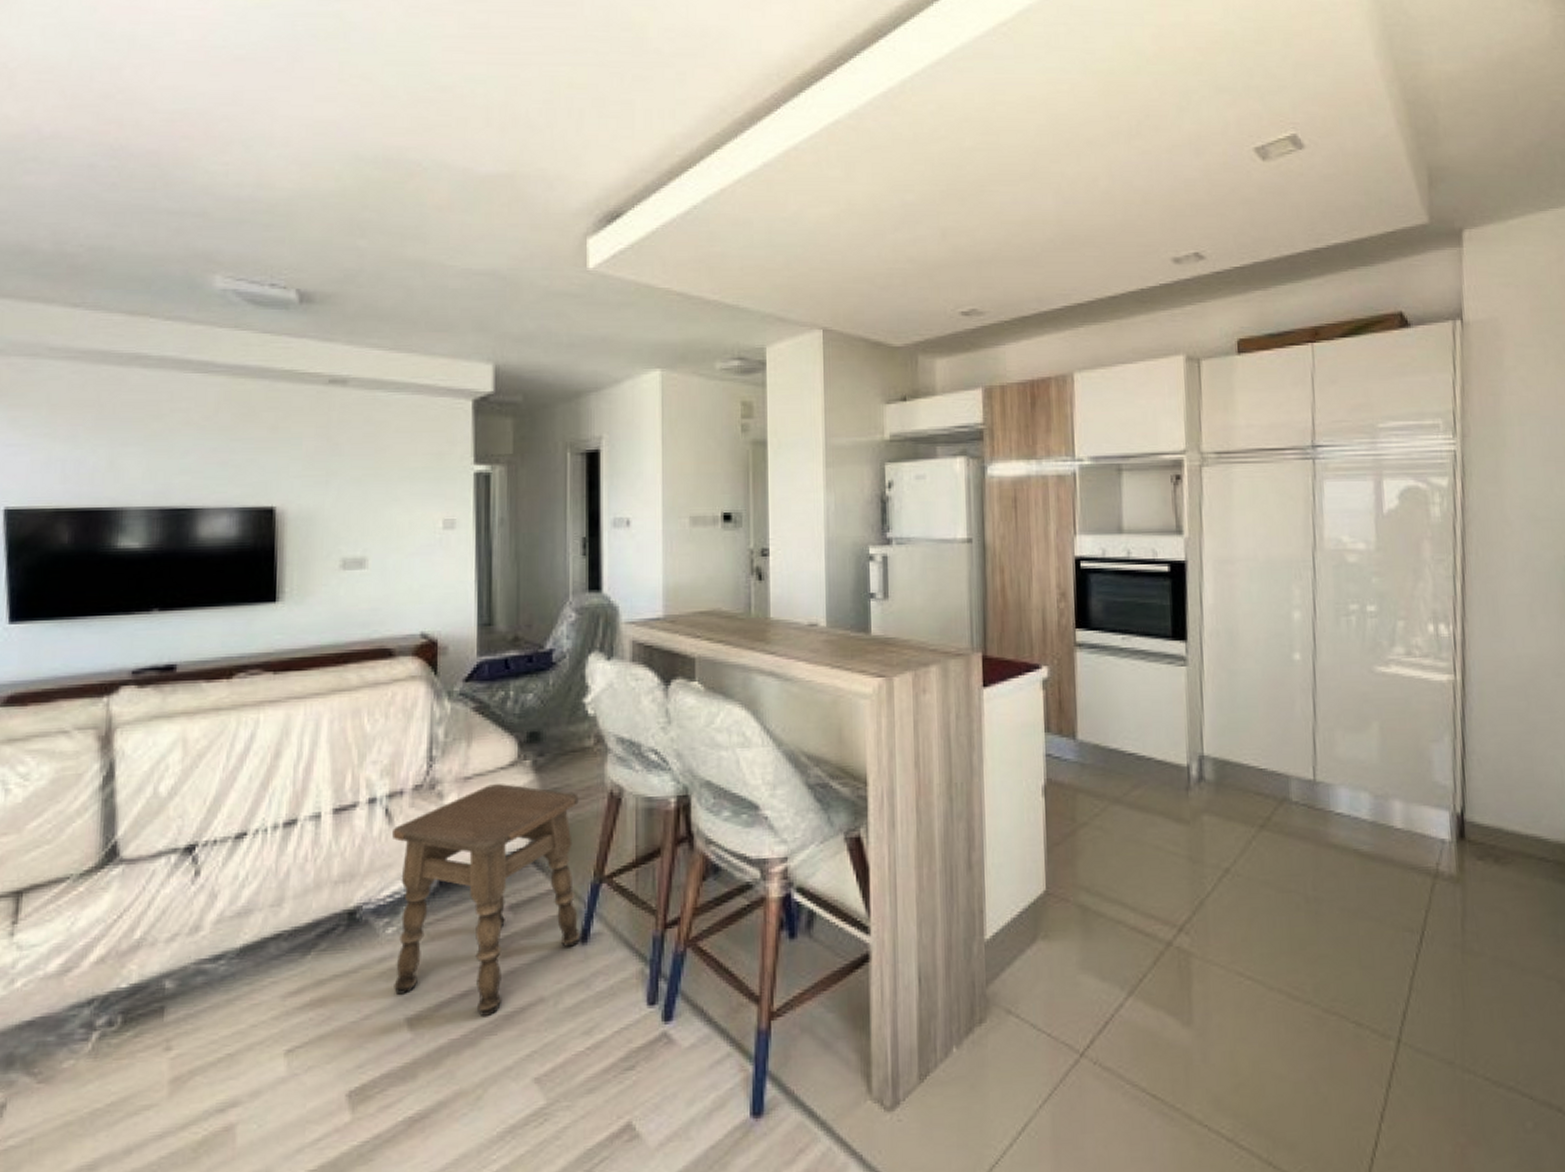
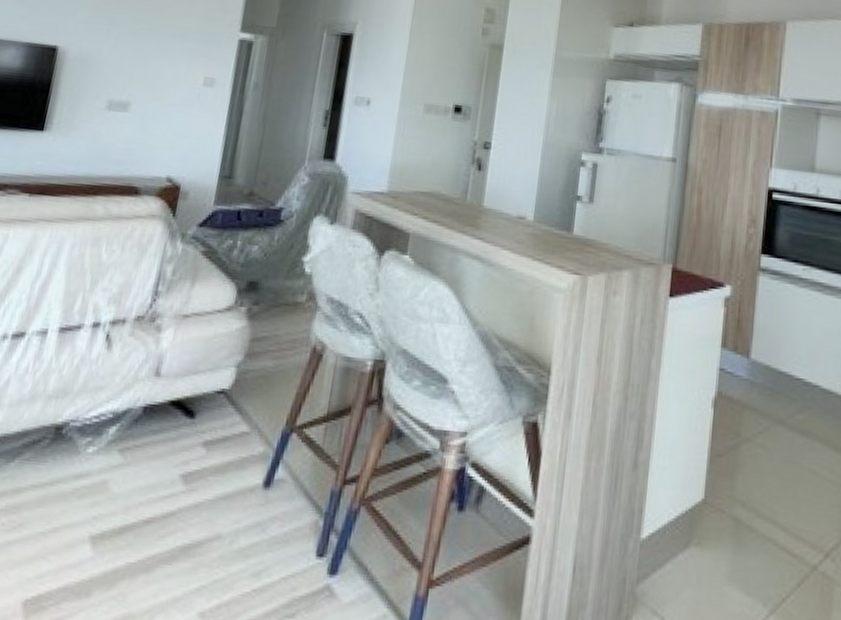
side table: present [392,784,580,1016] -> none [84,325,284,545]

